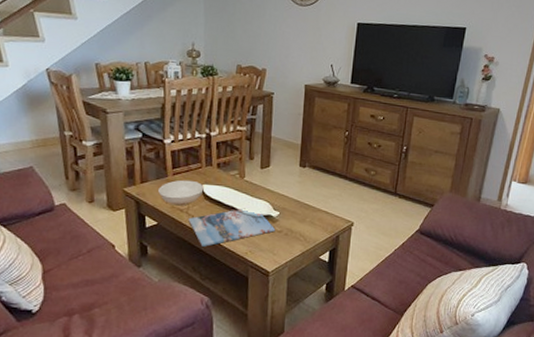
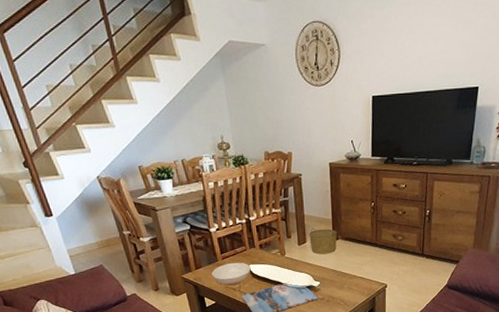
basket: none [273,151,305,182] -> present [309,228,337,255]

